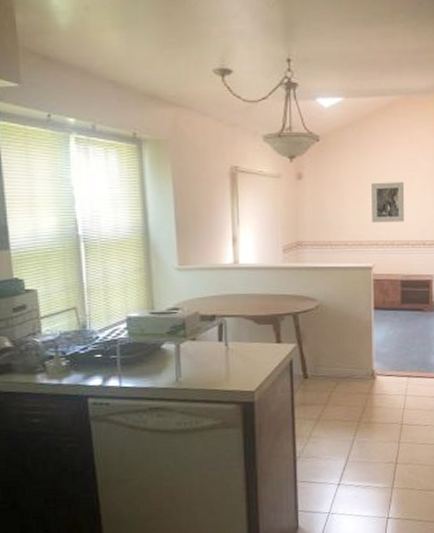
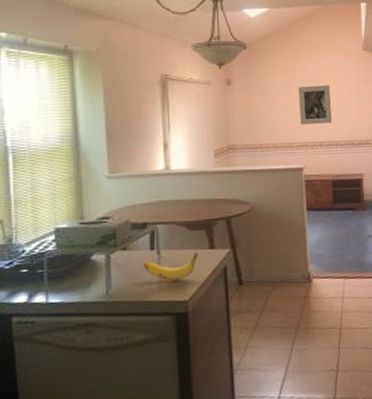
banana: none [212,345,265,372] -> present [144,252,198,281]

